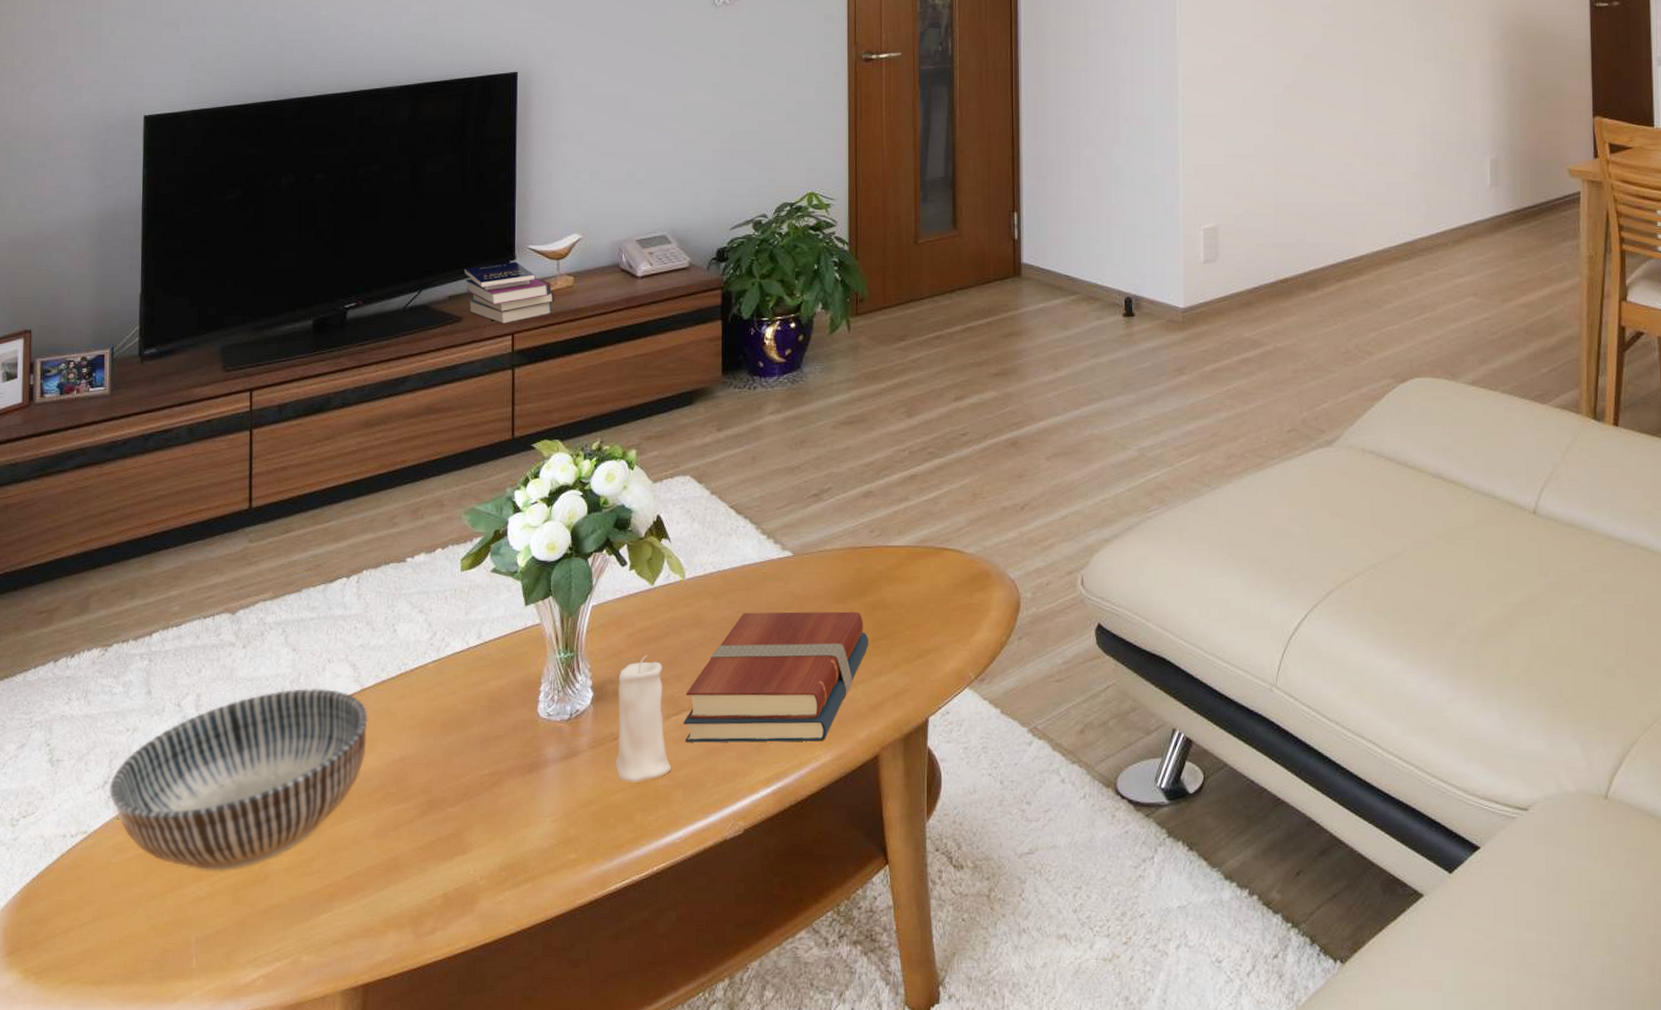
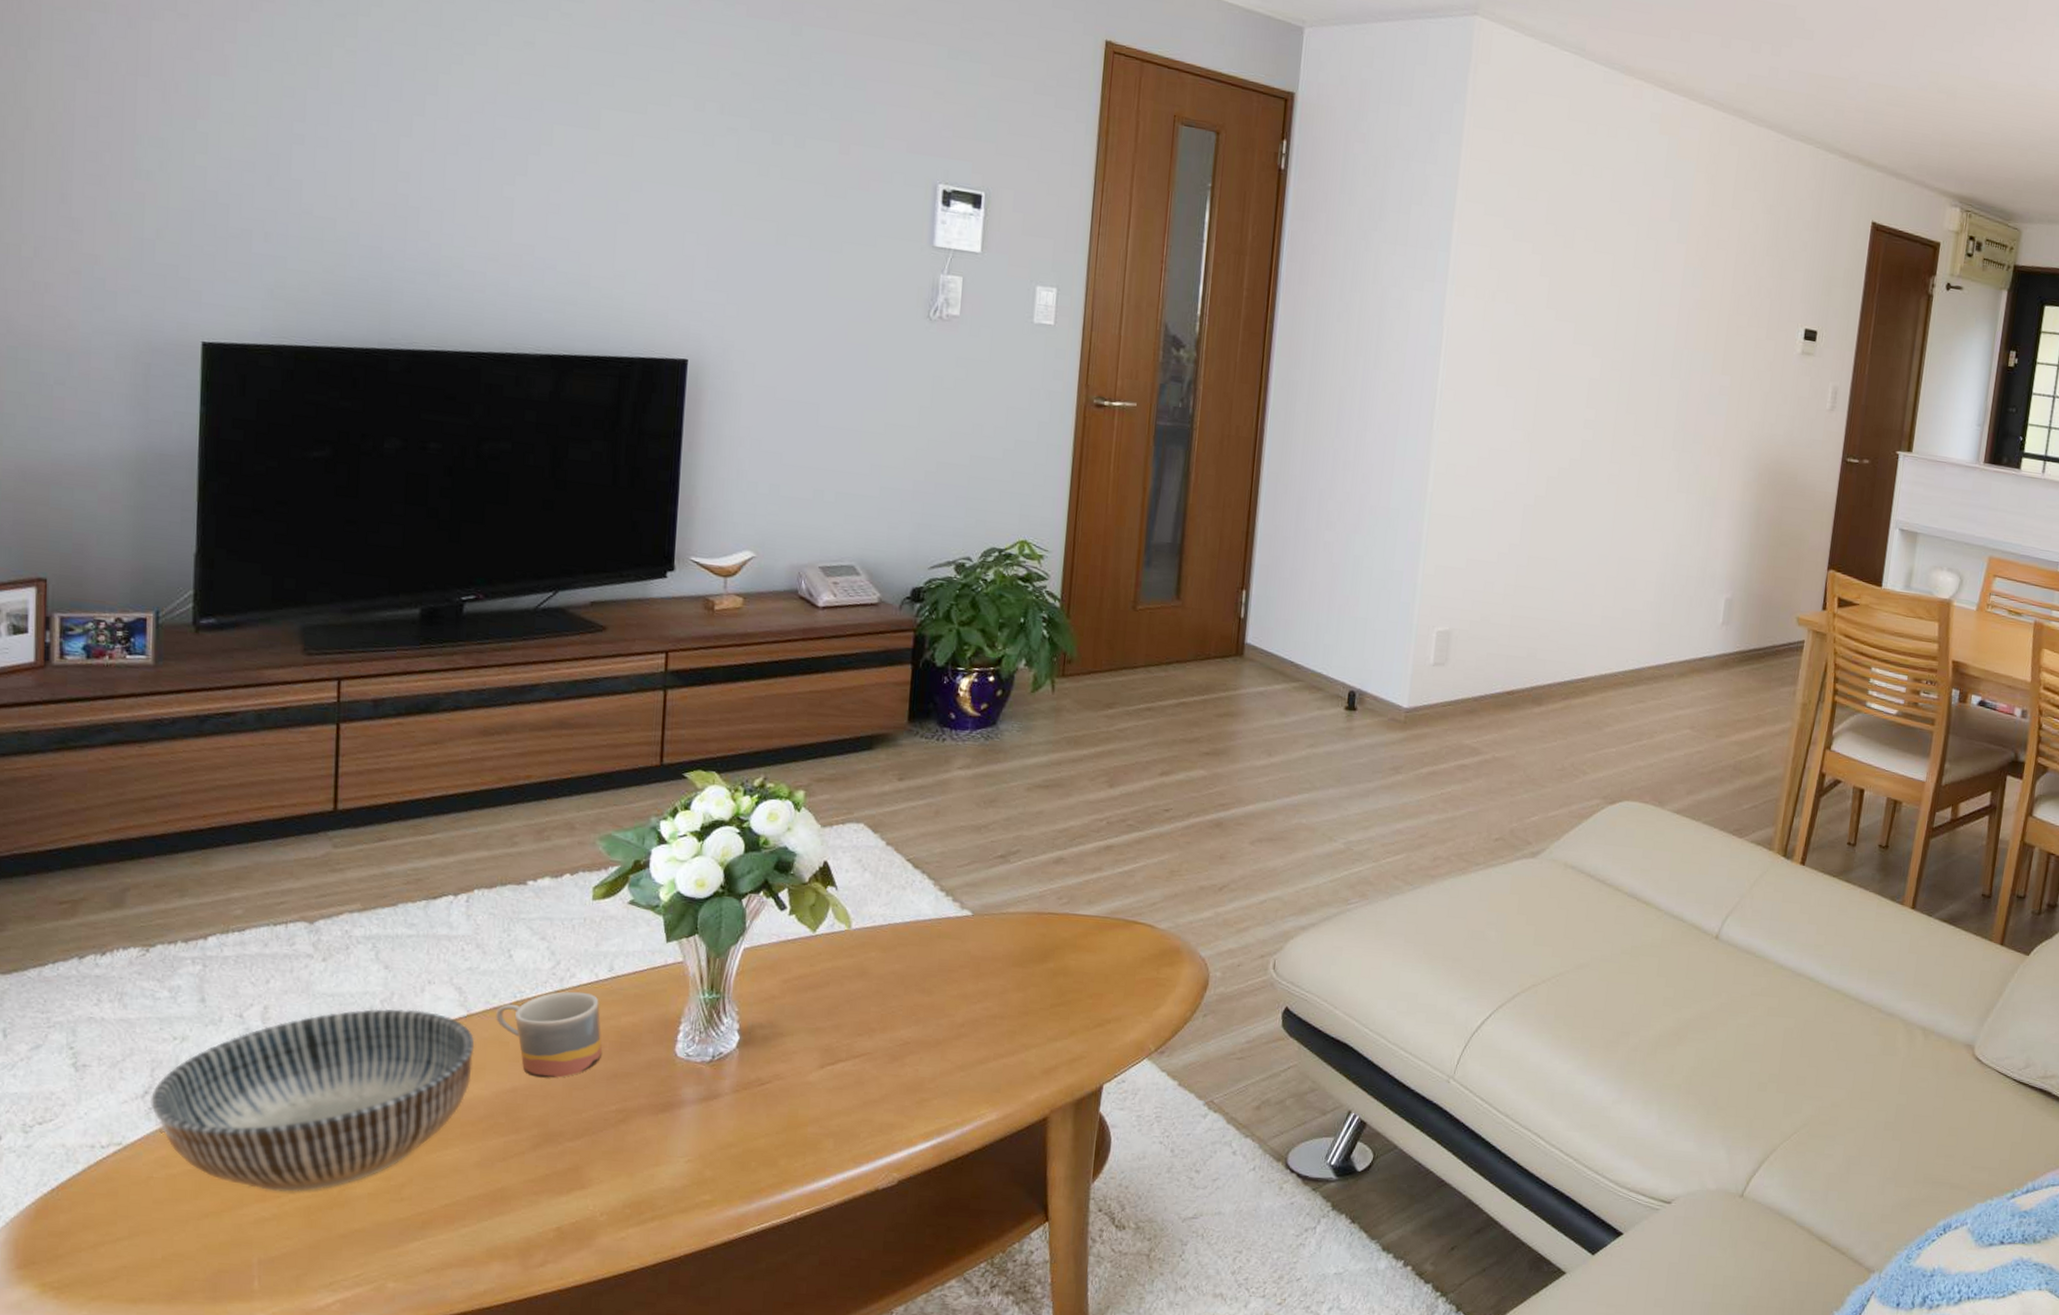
mug: none [385,660,476,746] -> present [496,991,603,1078]
books: present [464,261,555,325] -> none [611,572,720,641]
candle: present [616,655,672,782] -> none [761,1002,824,1129]
books: present [683,611,869,743] -> none [839,967,1047,1101]

